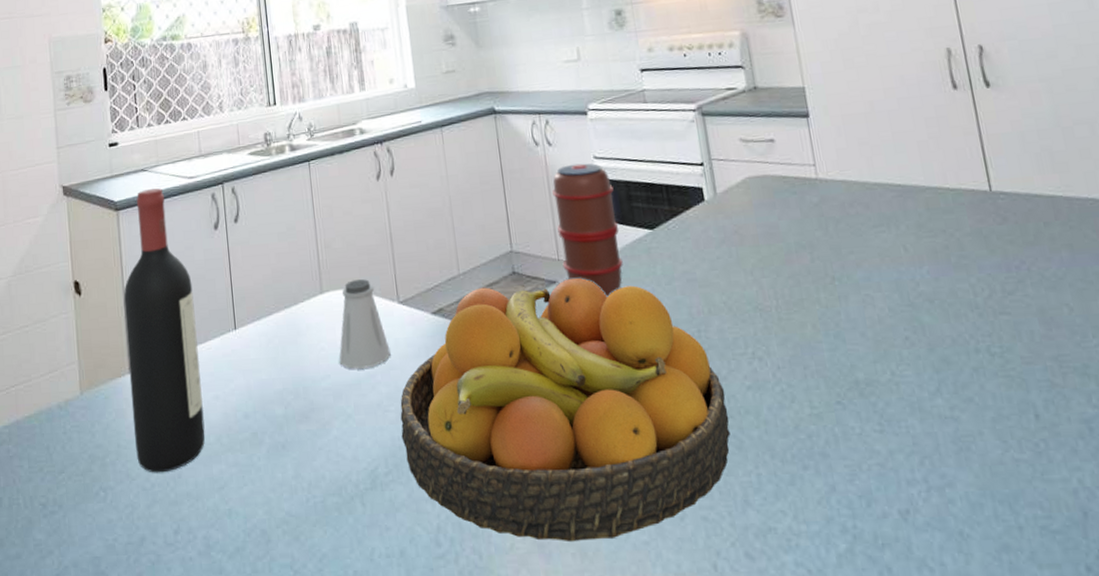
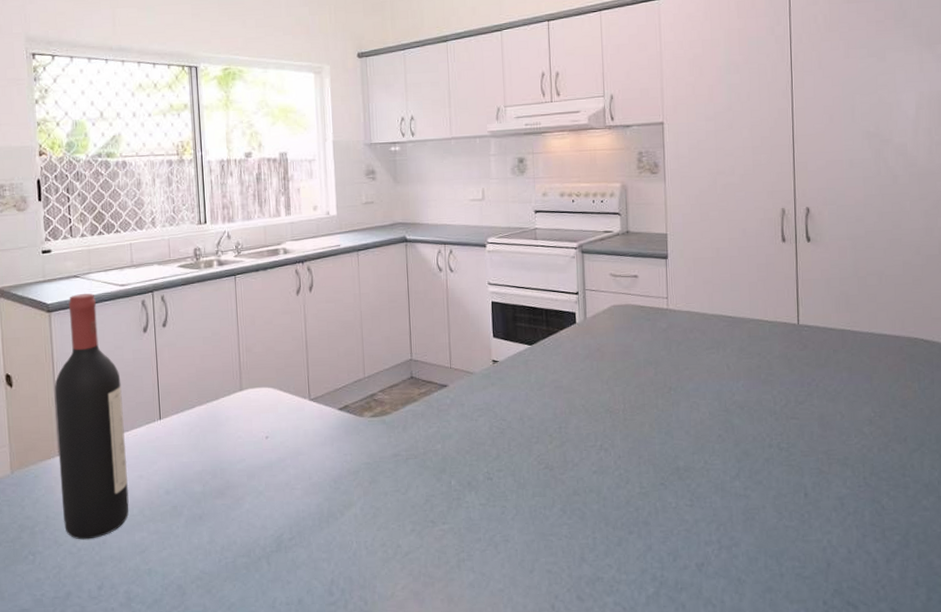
saltshaker: present [339,279,391,370] -> none [254,379,300,455]
fruit bowl: present [400,277,730,542] -> none [305,382,576,591]
spice grinder: present [552,163,623,297] -> none [450,288,504,399]

